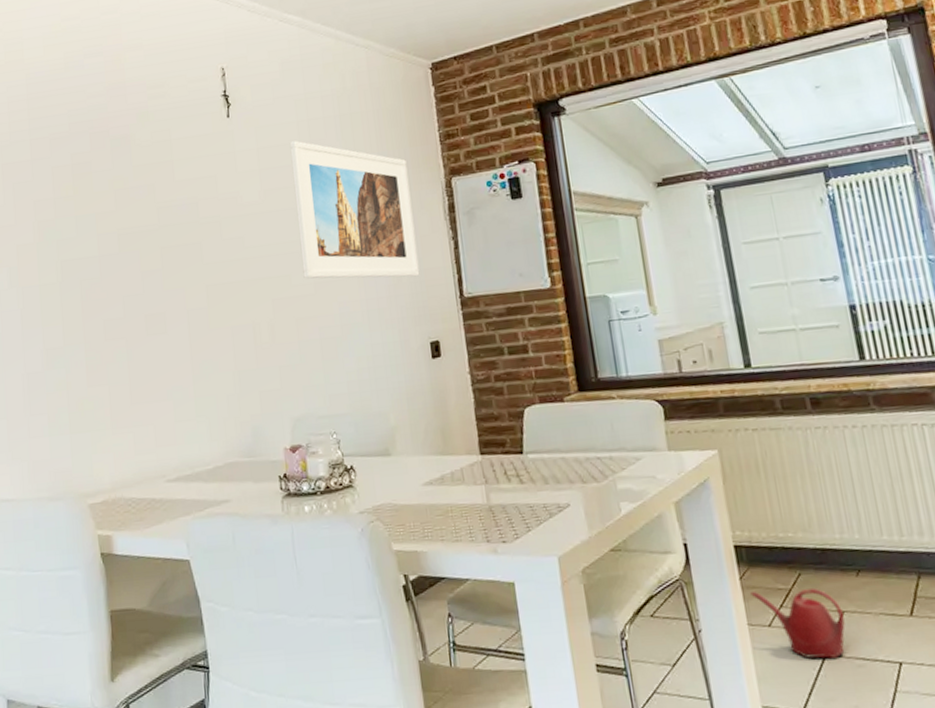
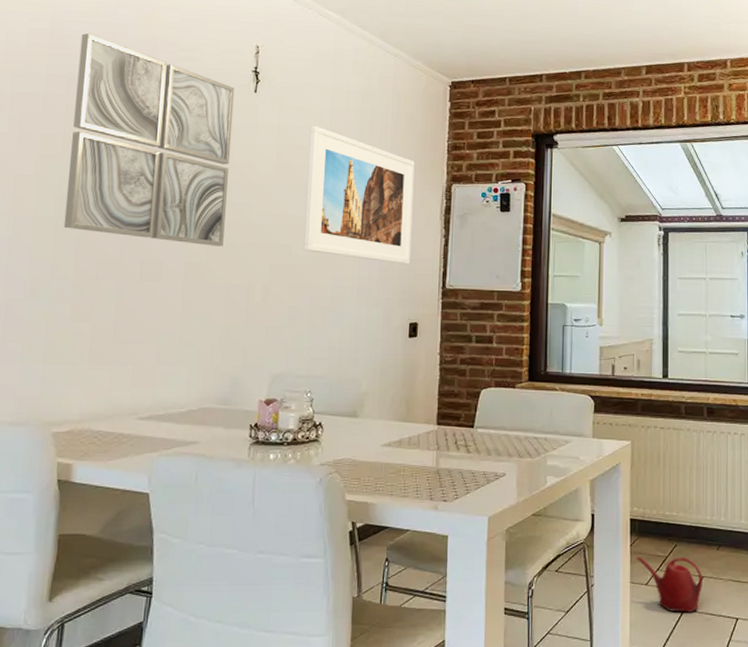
wall art: none [55,90,222,293] -> present [63,33,235,247]

